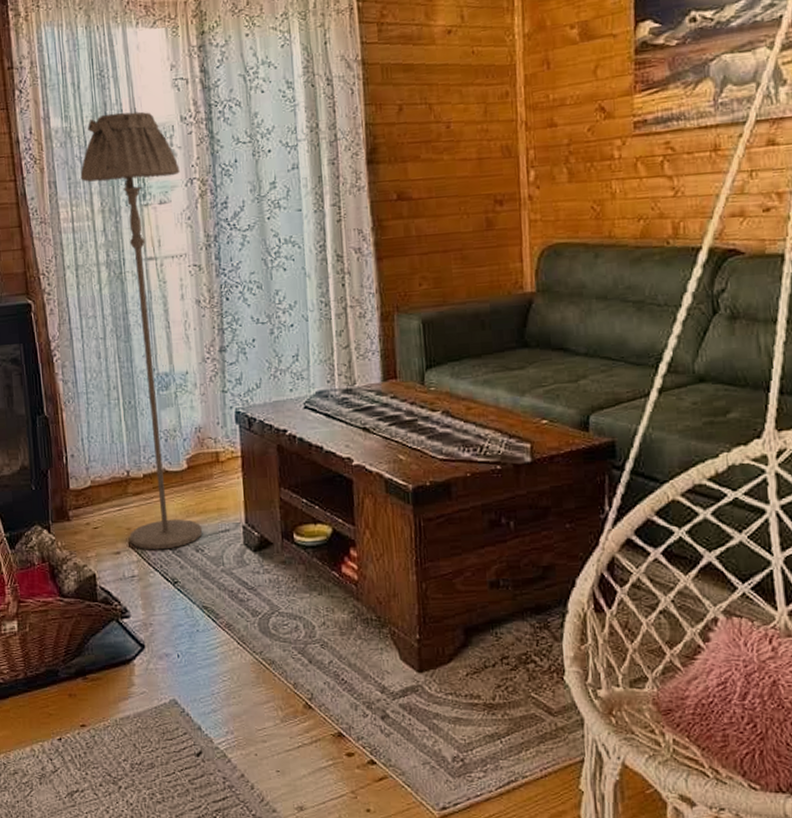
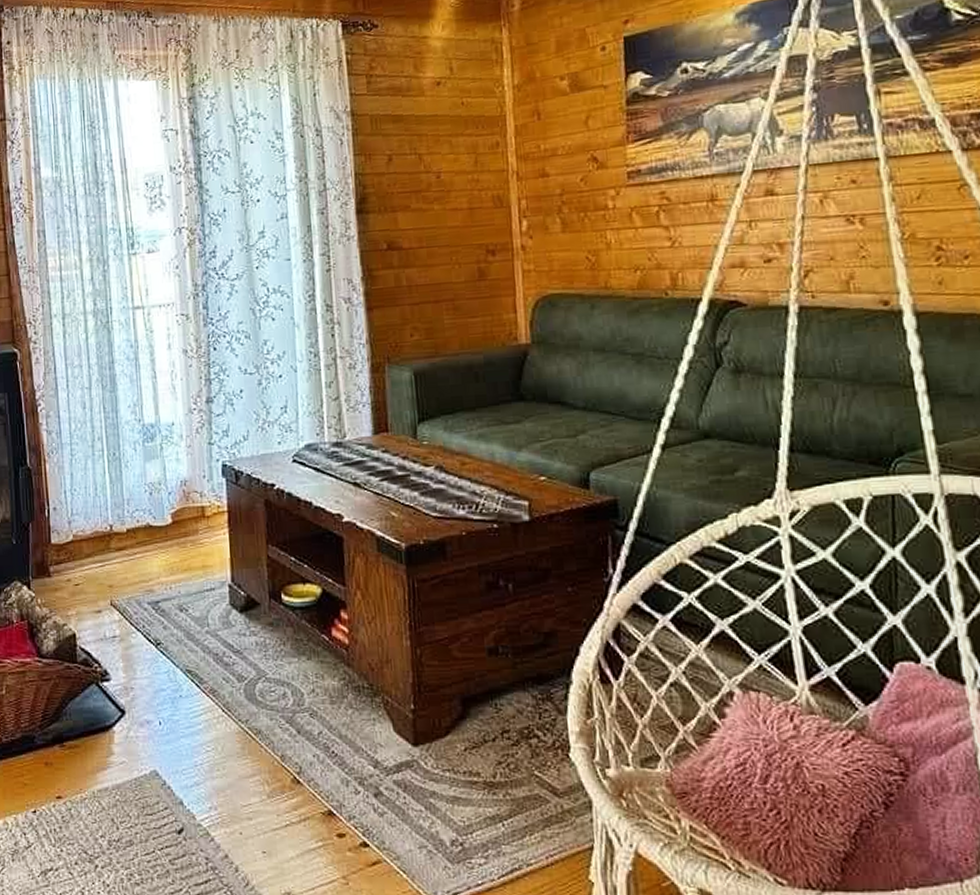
floor lamp: present [80,111,203,550] -> none [69,162,187,609]

